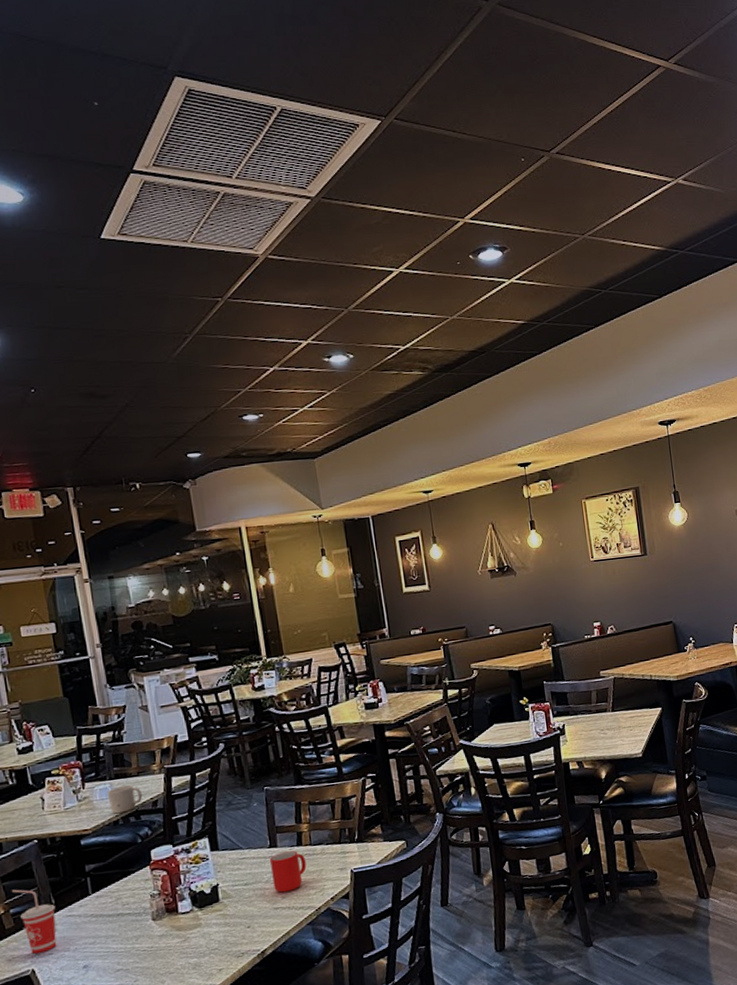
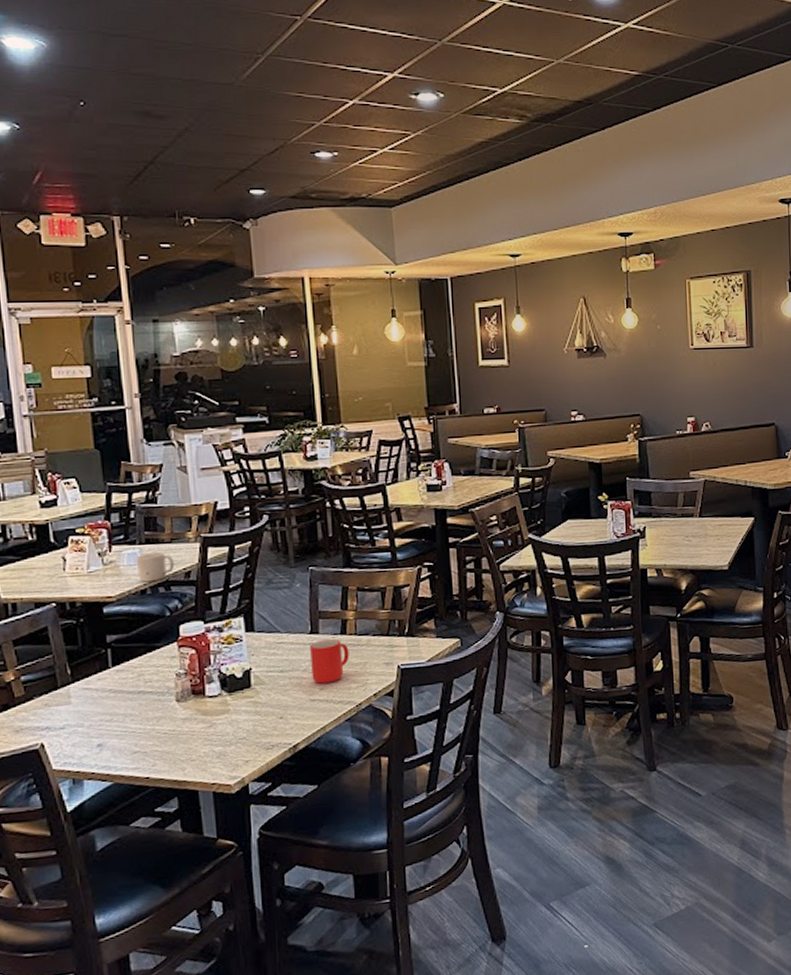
beverage cup: present [11,889,57,954] -> none [23,655,71,727]

